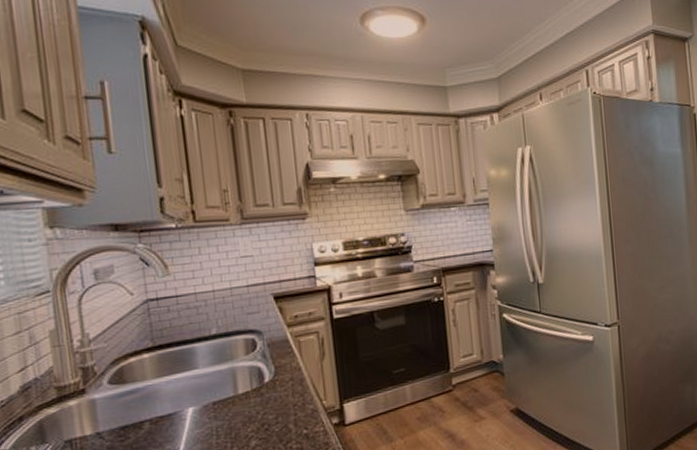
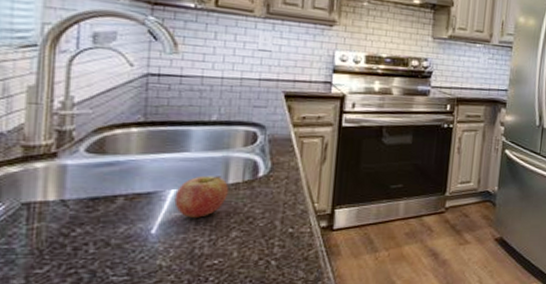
fruit: none [193,387,241,433] -> present [174,175,230,218]

